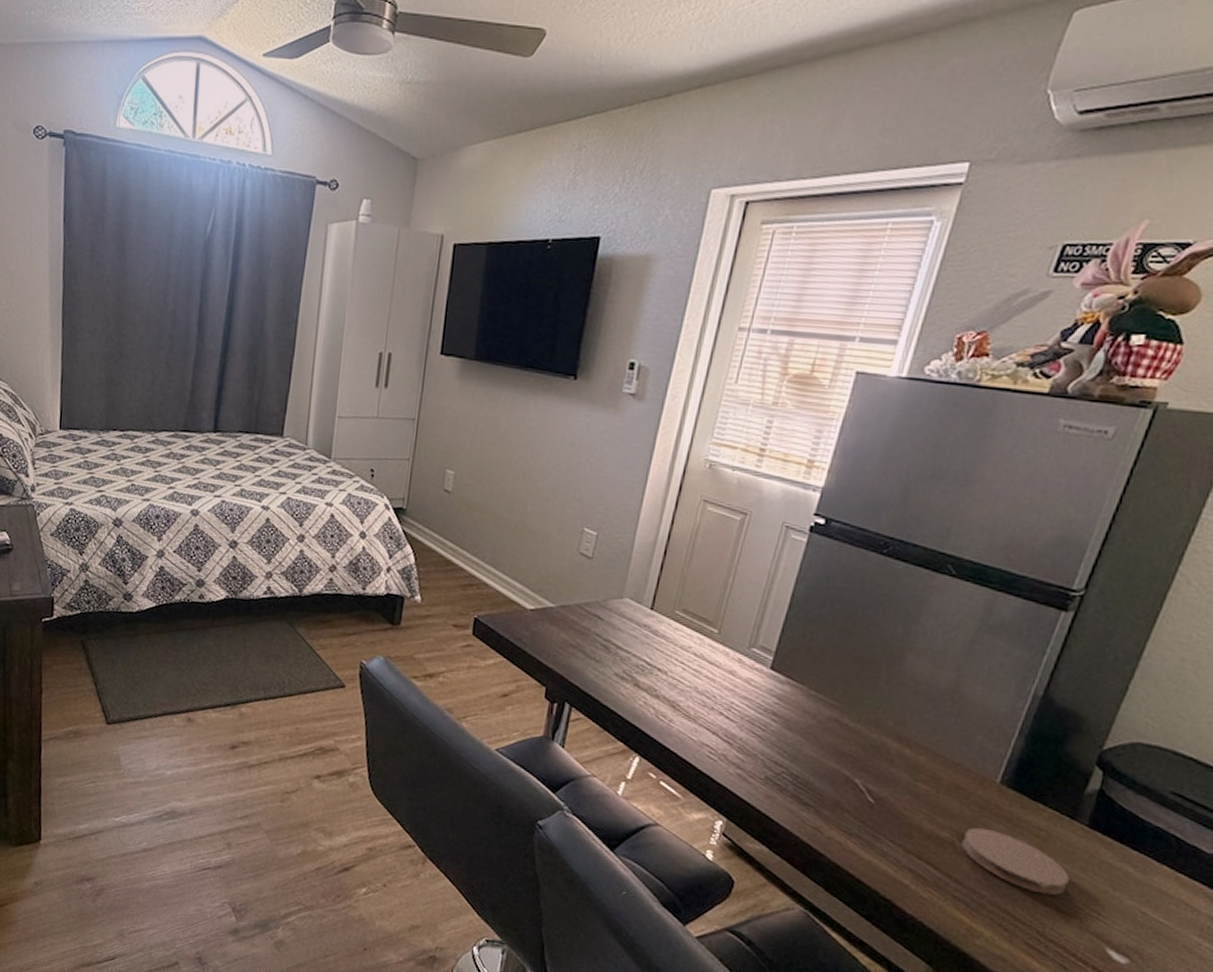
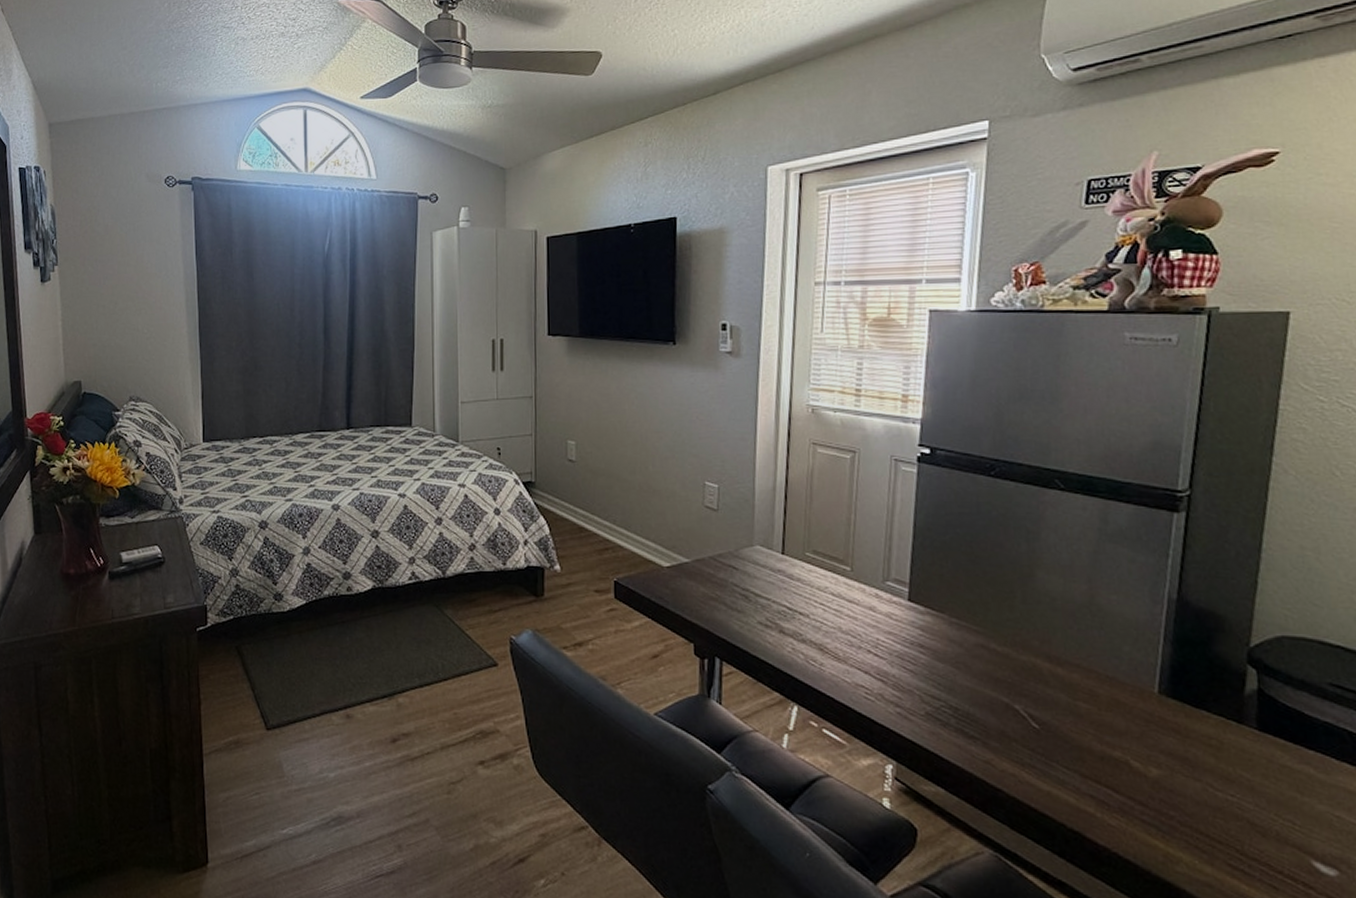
coaster: present [961,827,1069,895] -> none [1135,743,1254,809]

